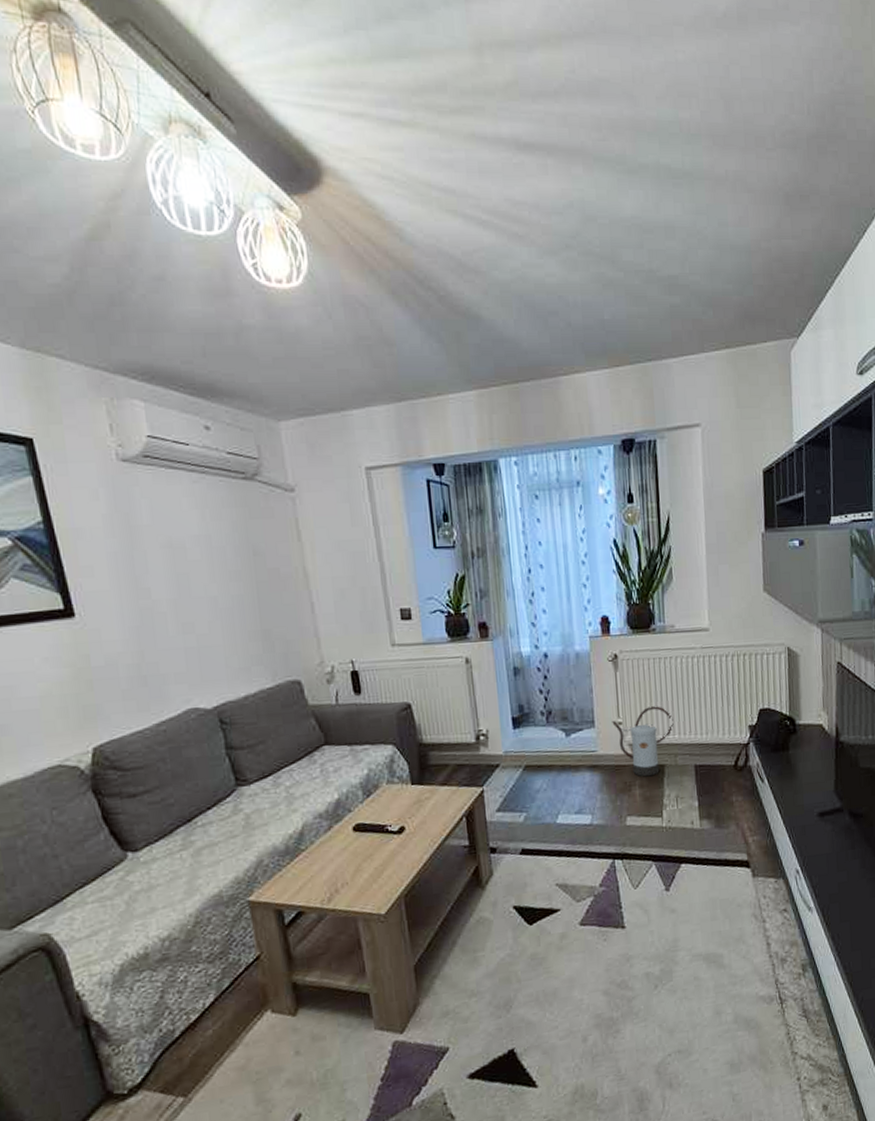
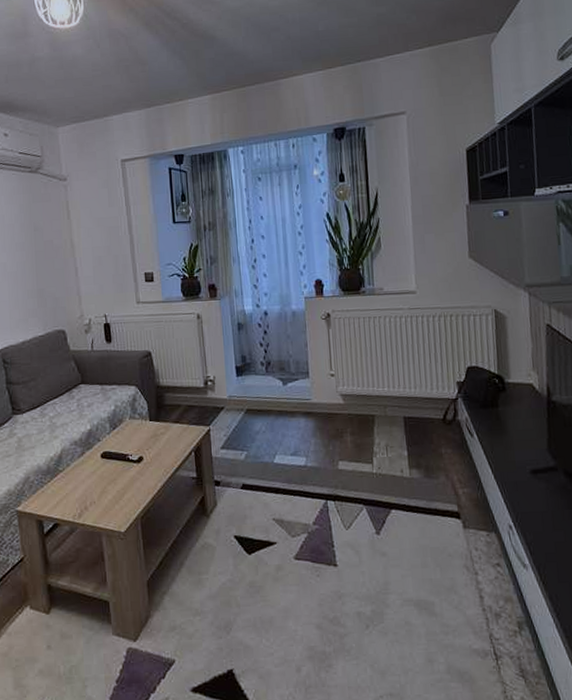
watering can: present [612,706,674,777] -> none [325,360,383,425]

